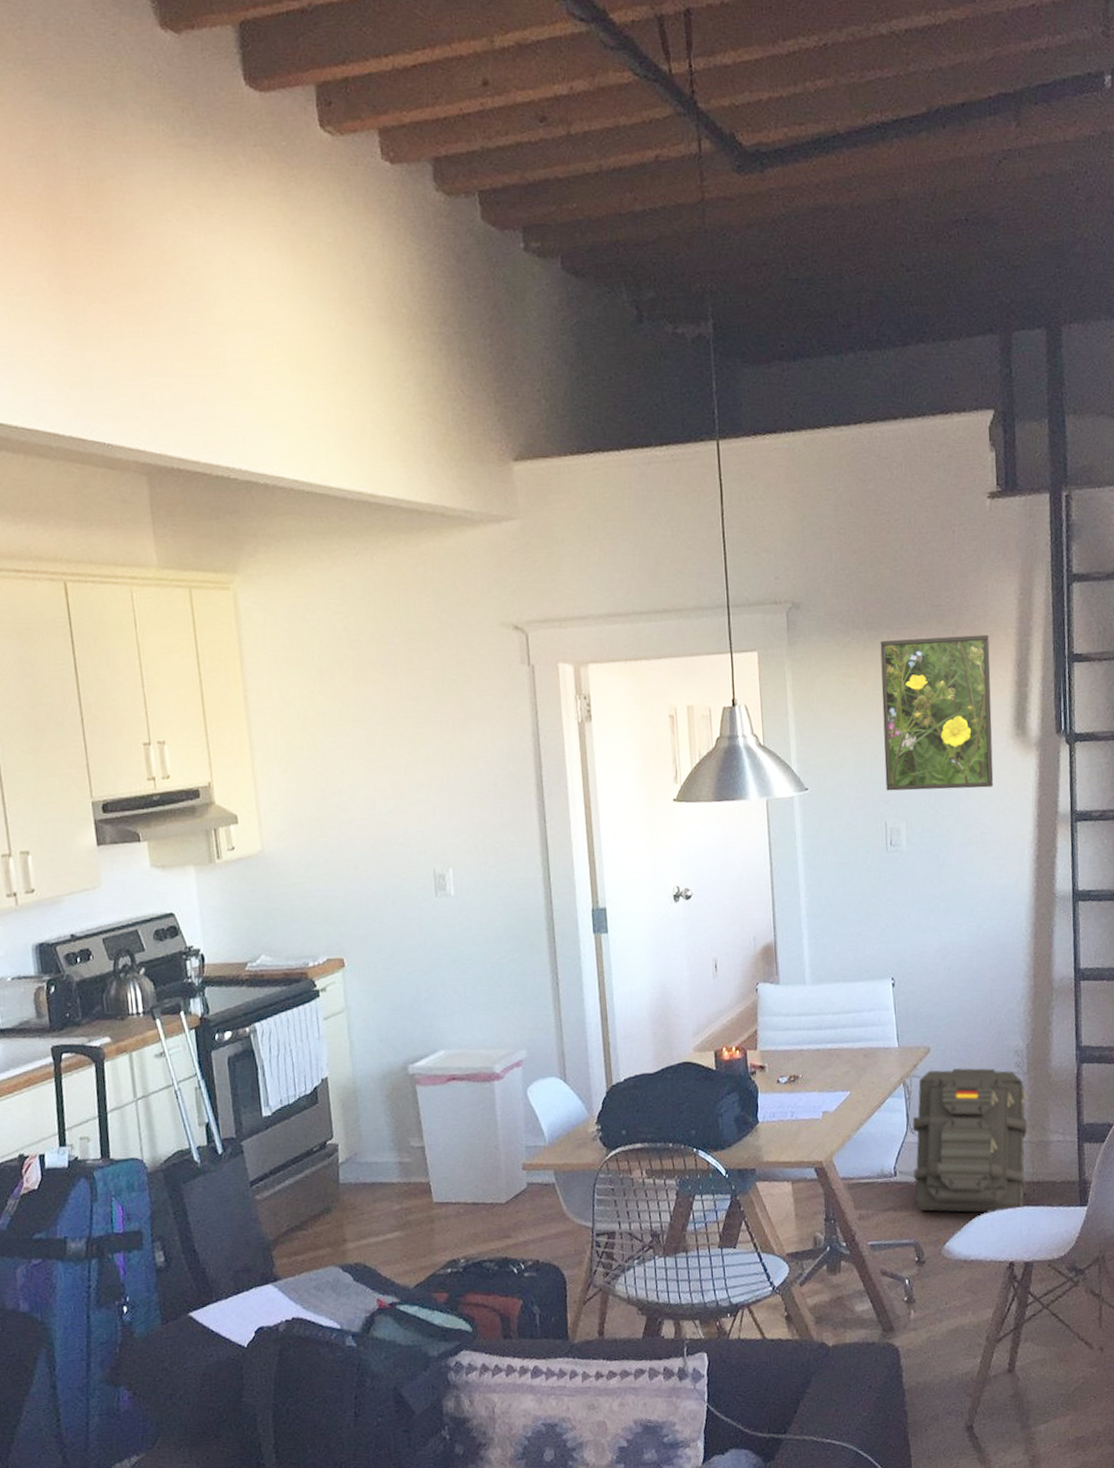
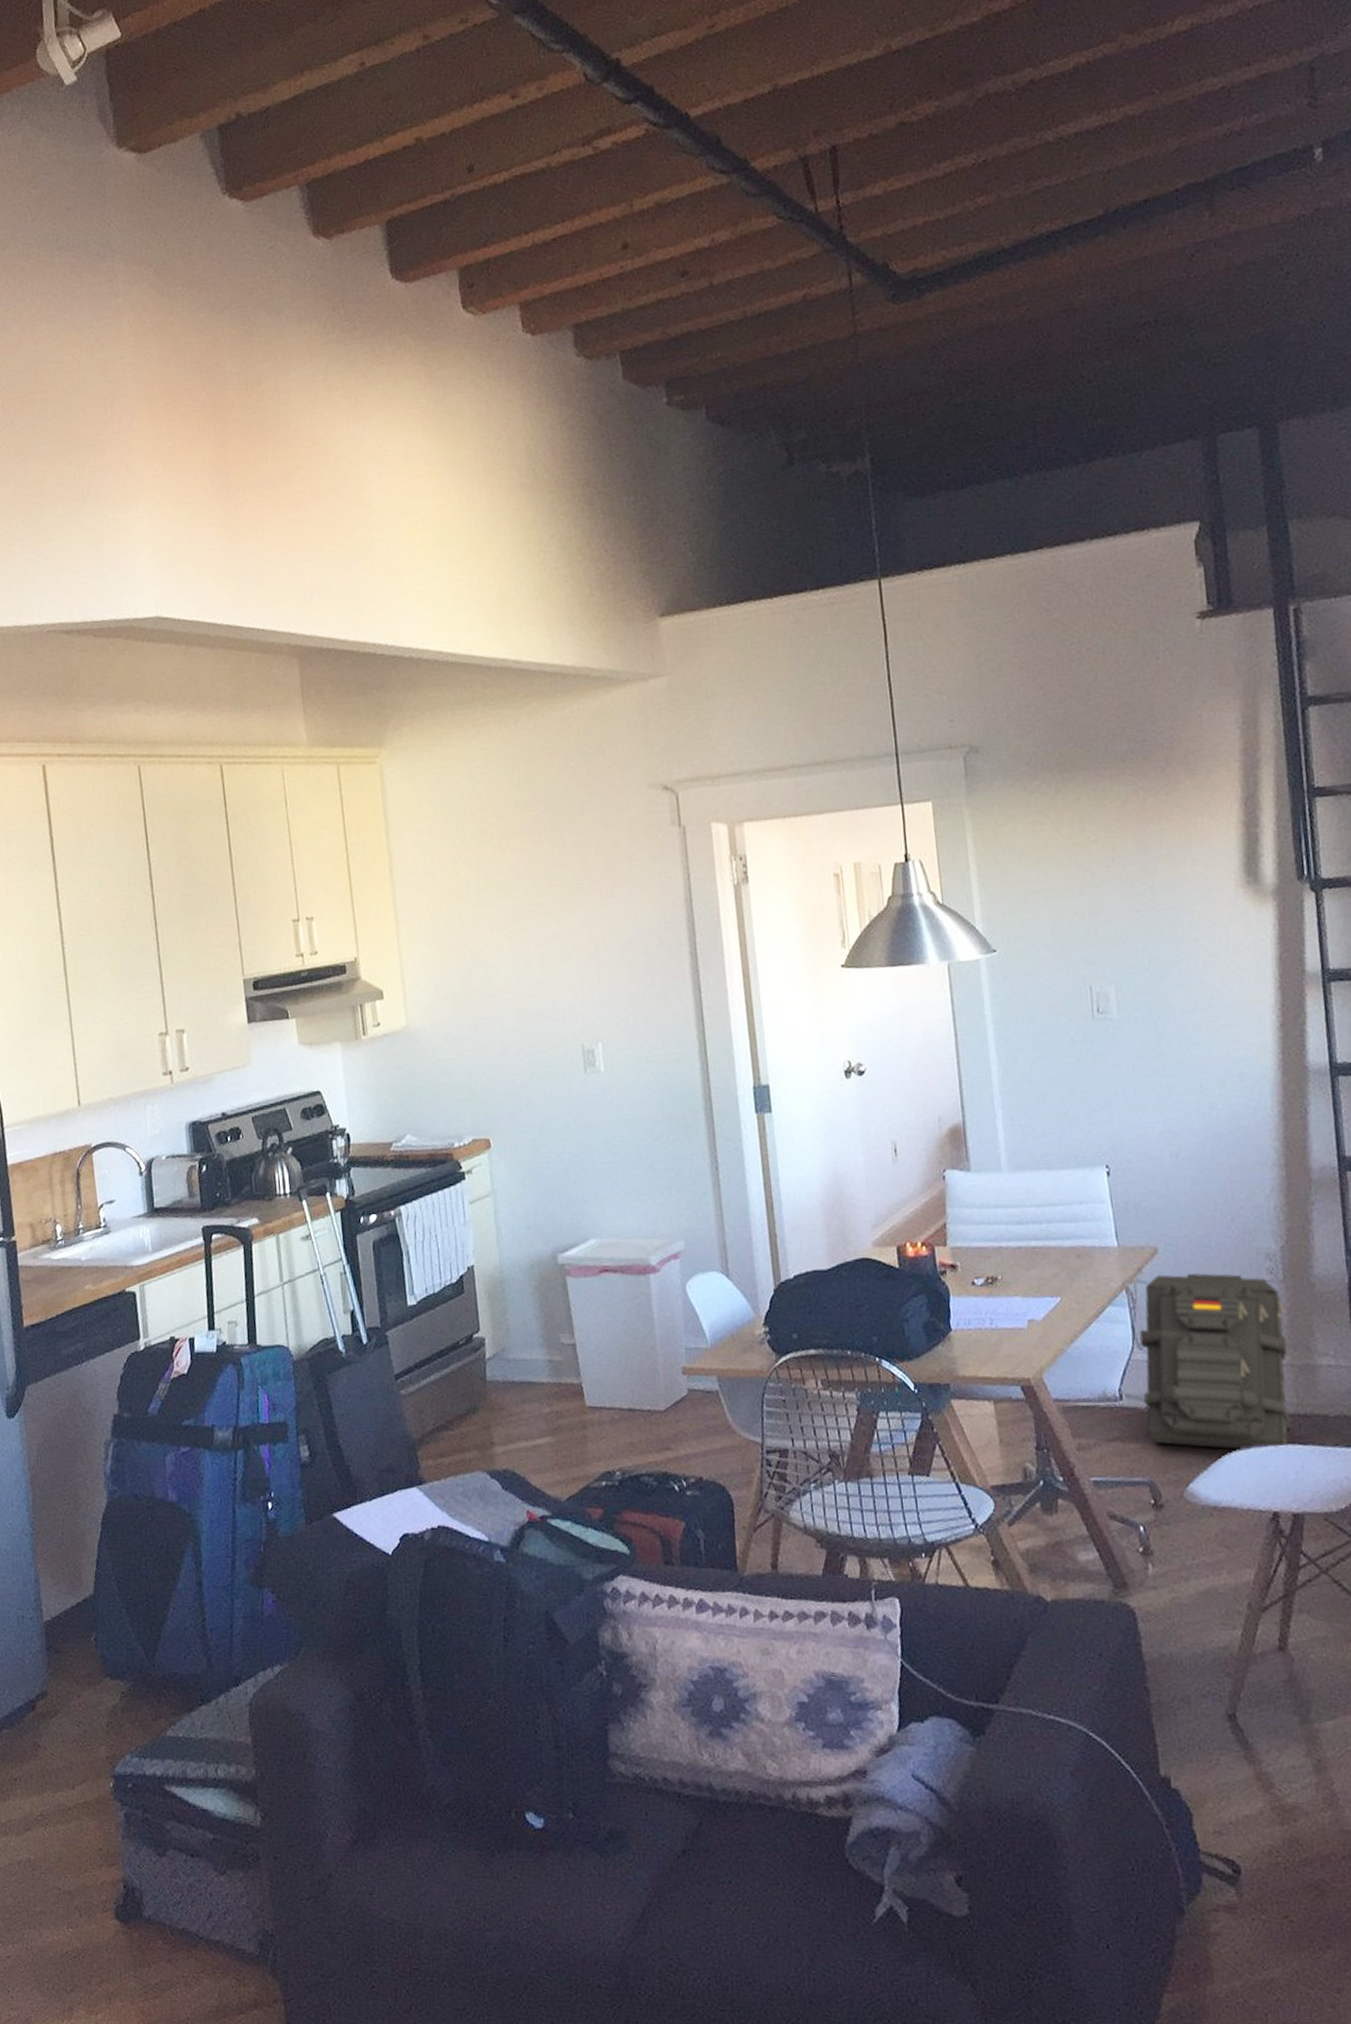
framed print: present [880,634,994,791] -> none [1074,770,1222,951]

